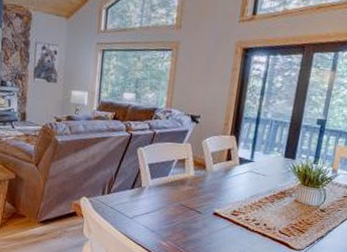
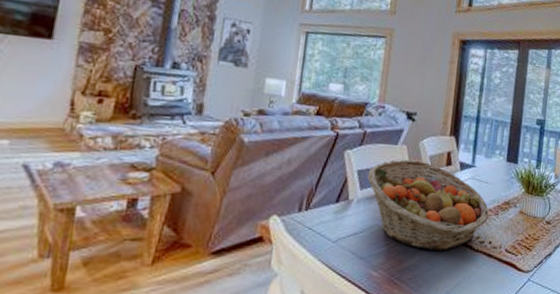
fruit basket: none [157,155,265,229] -> present [367,159,489,250]

